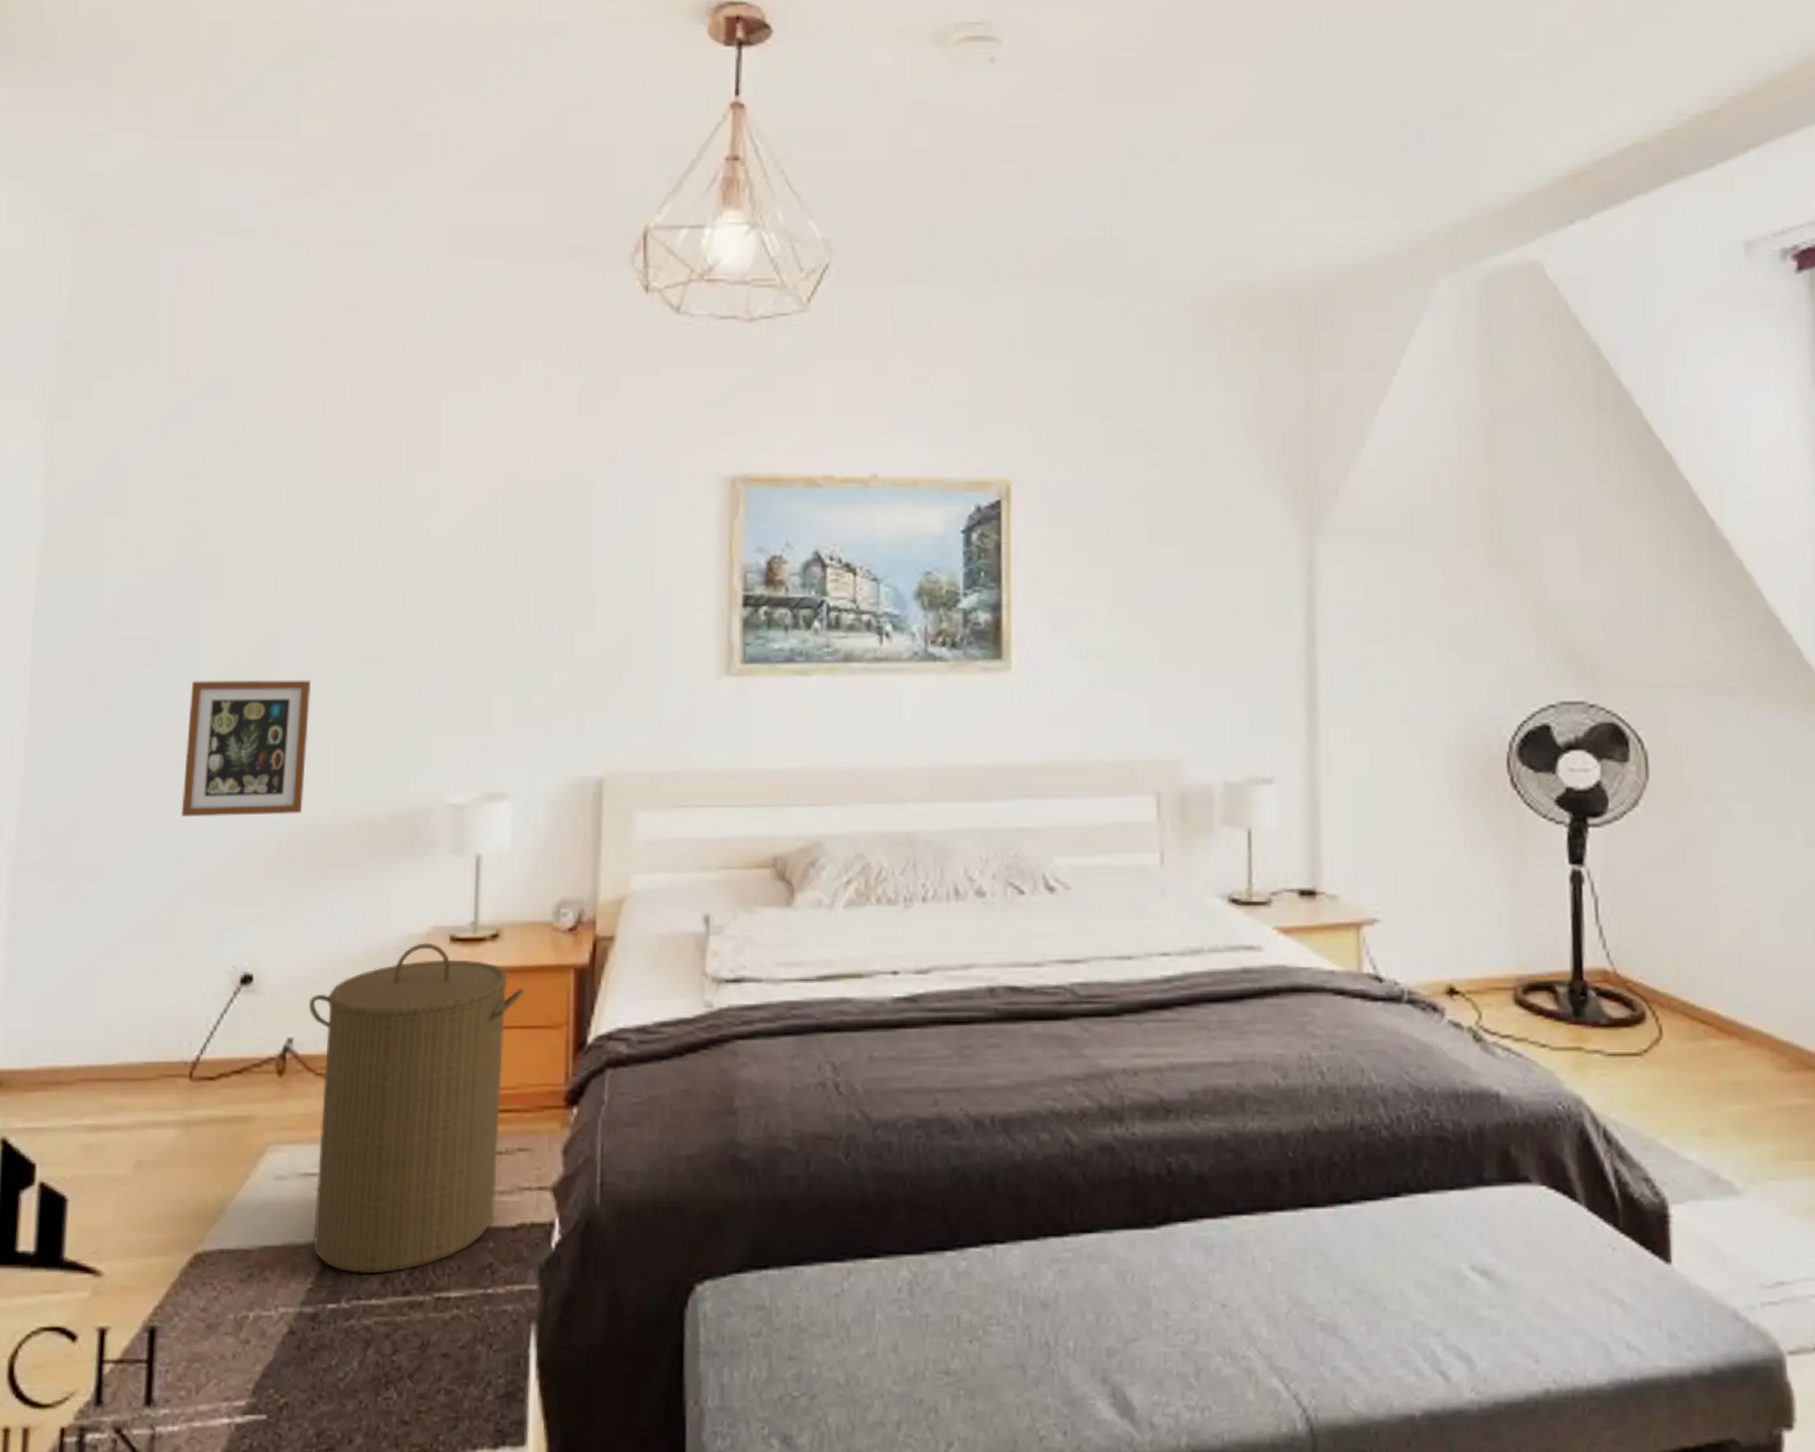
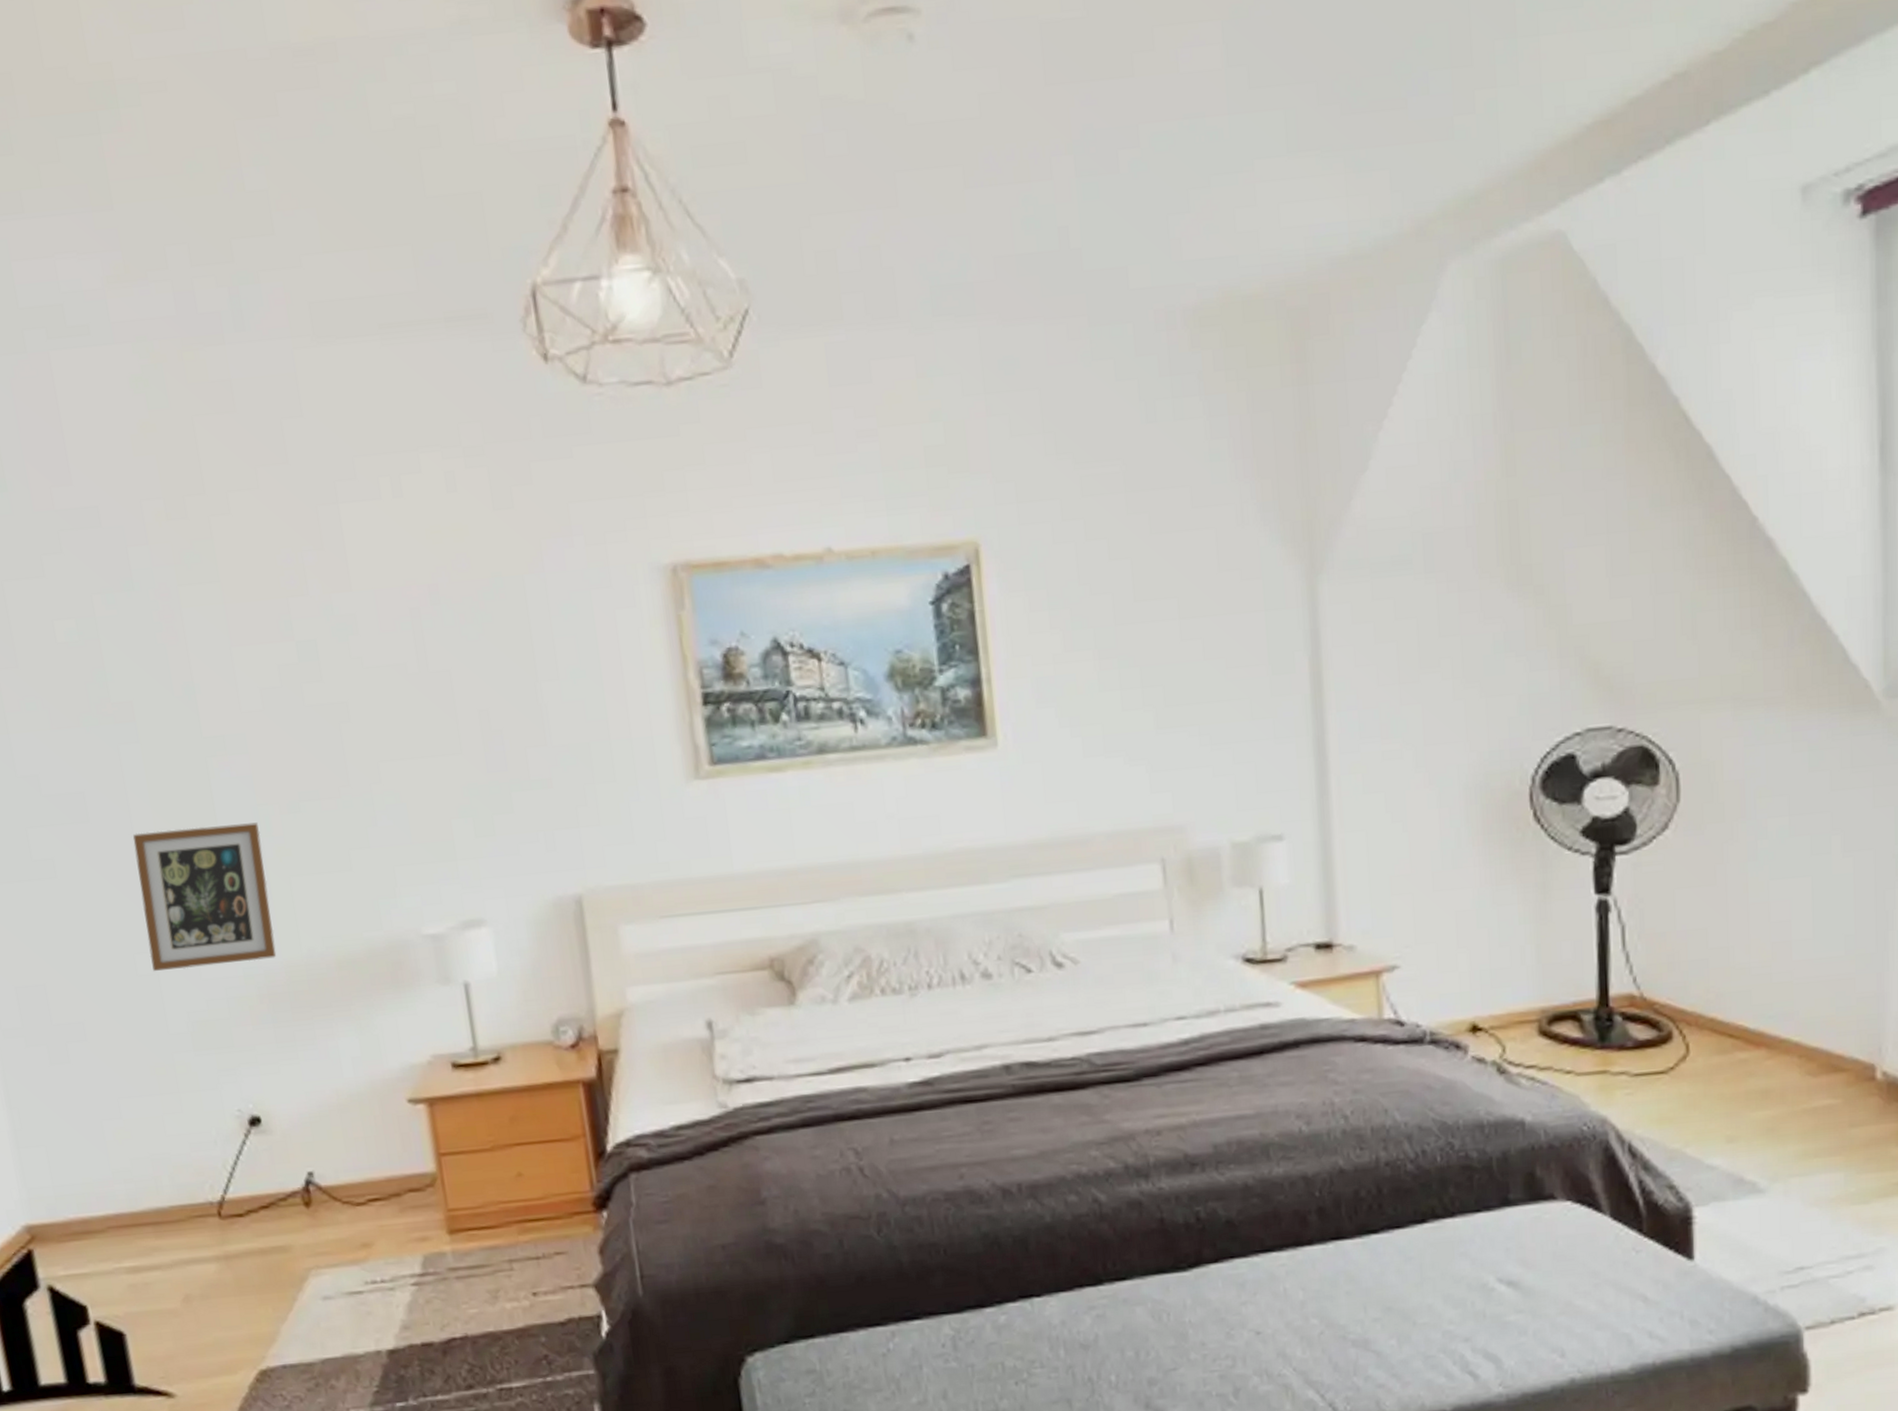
laundry hamper: present [308,942,524,1274] -> none [321,1071,542,1375]

